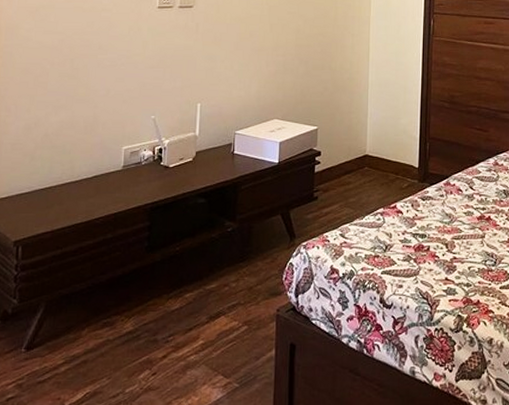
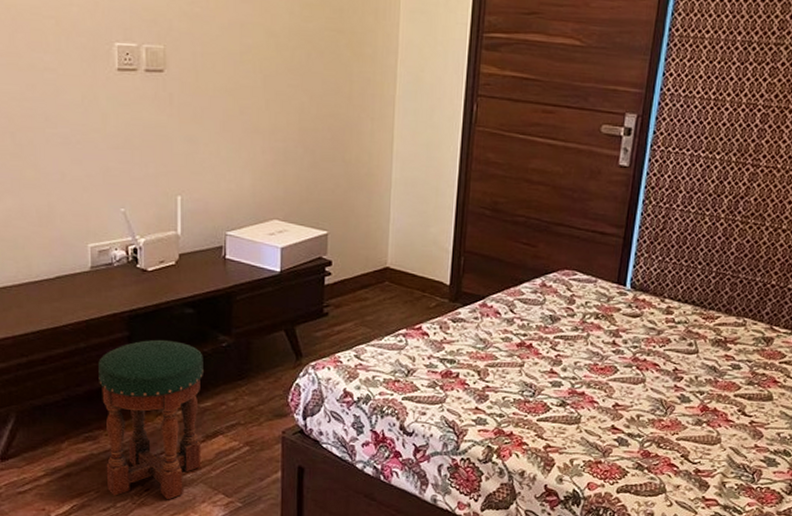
stool: none [118,227,211,384] -> present [98,339,203,500]

